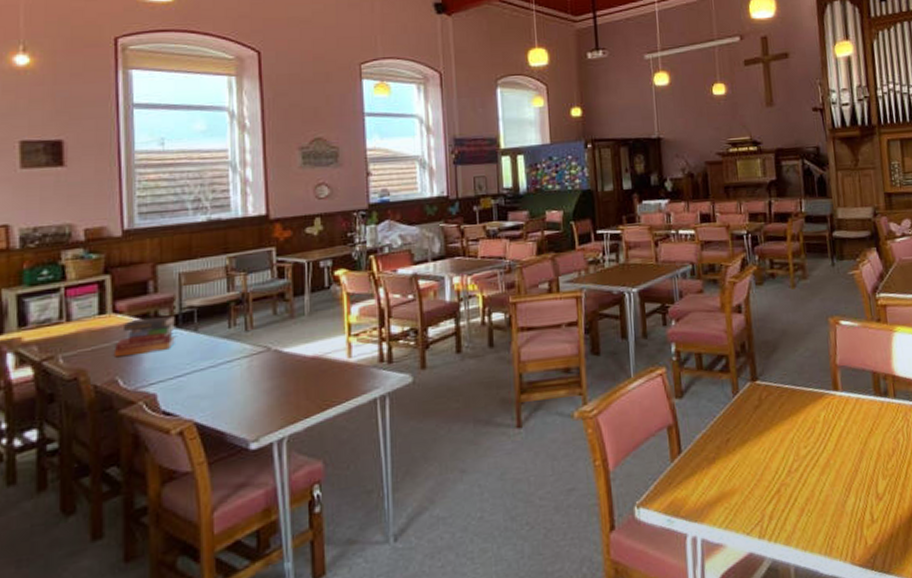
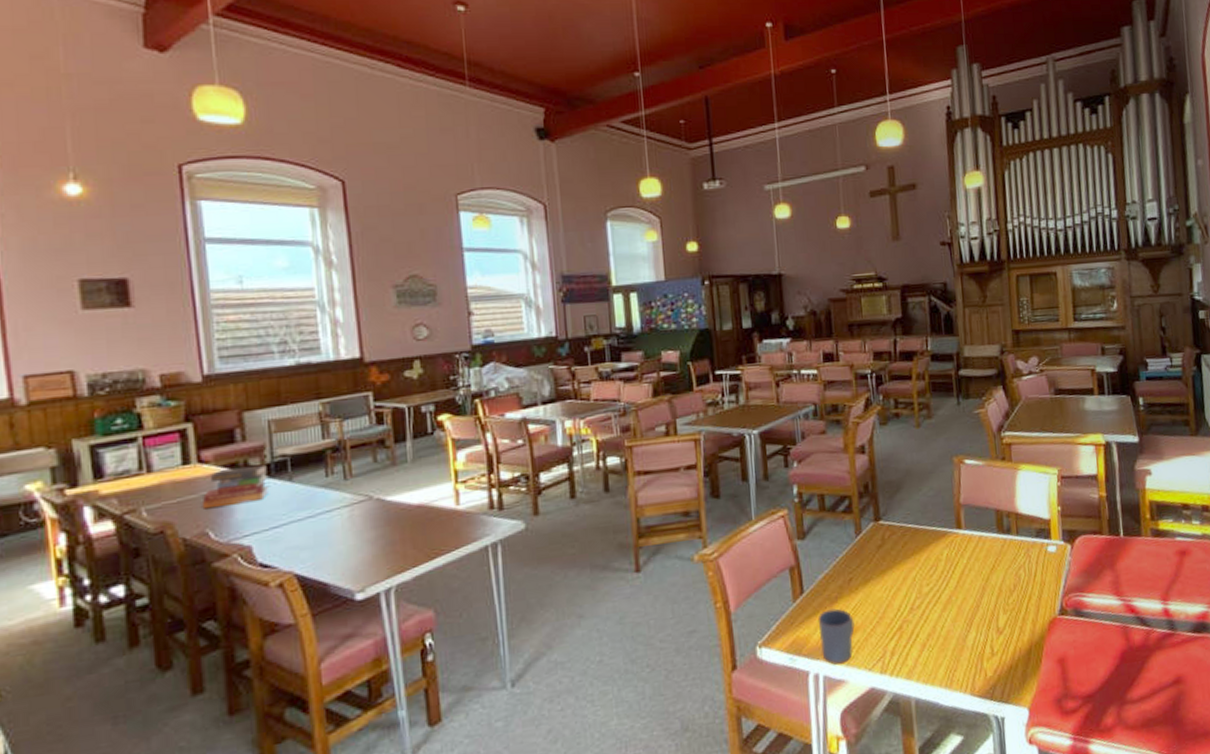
mug: none [696,469,733,528] -> present [819,608,855,665]

